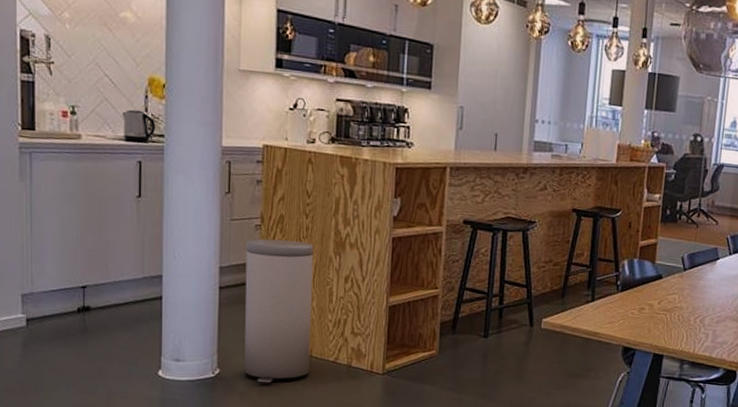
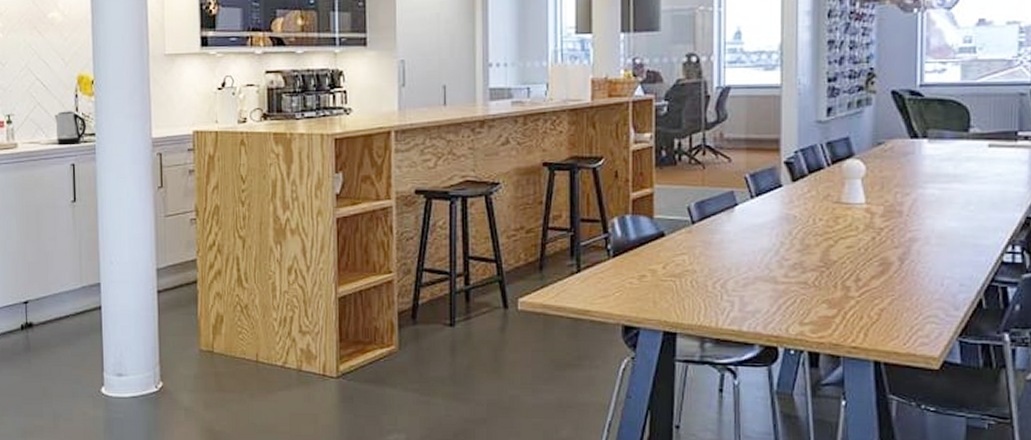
pedal bin: present [244,238,314,384] -> none [182,232,257,395]

